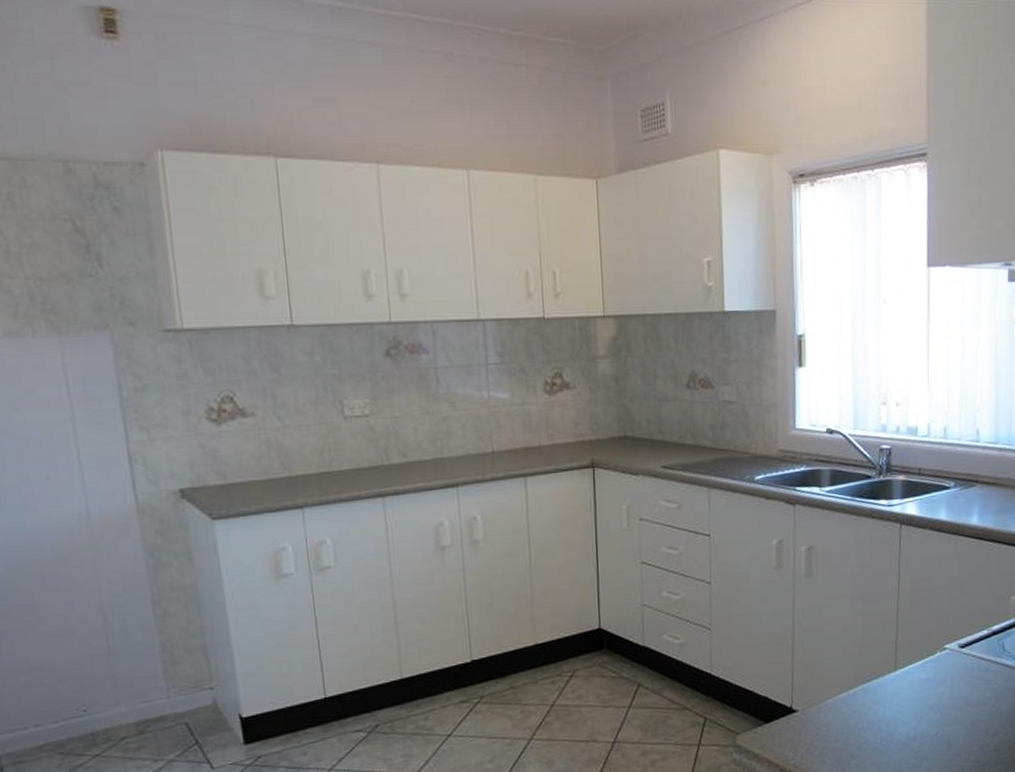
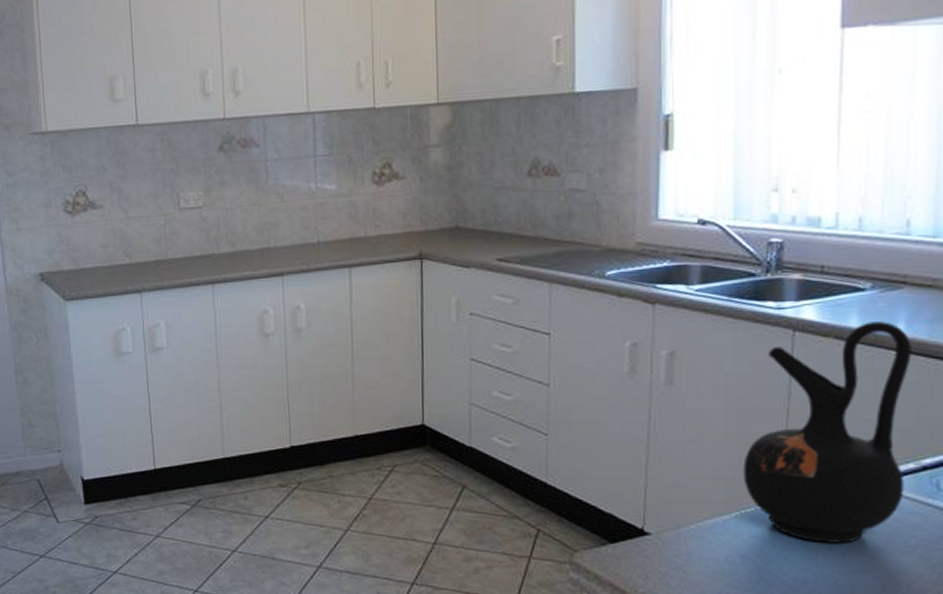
ceramic jug: none [866,514,983,703] -> present [743,321,912,543]

